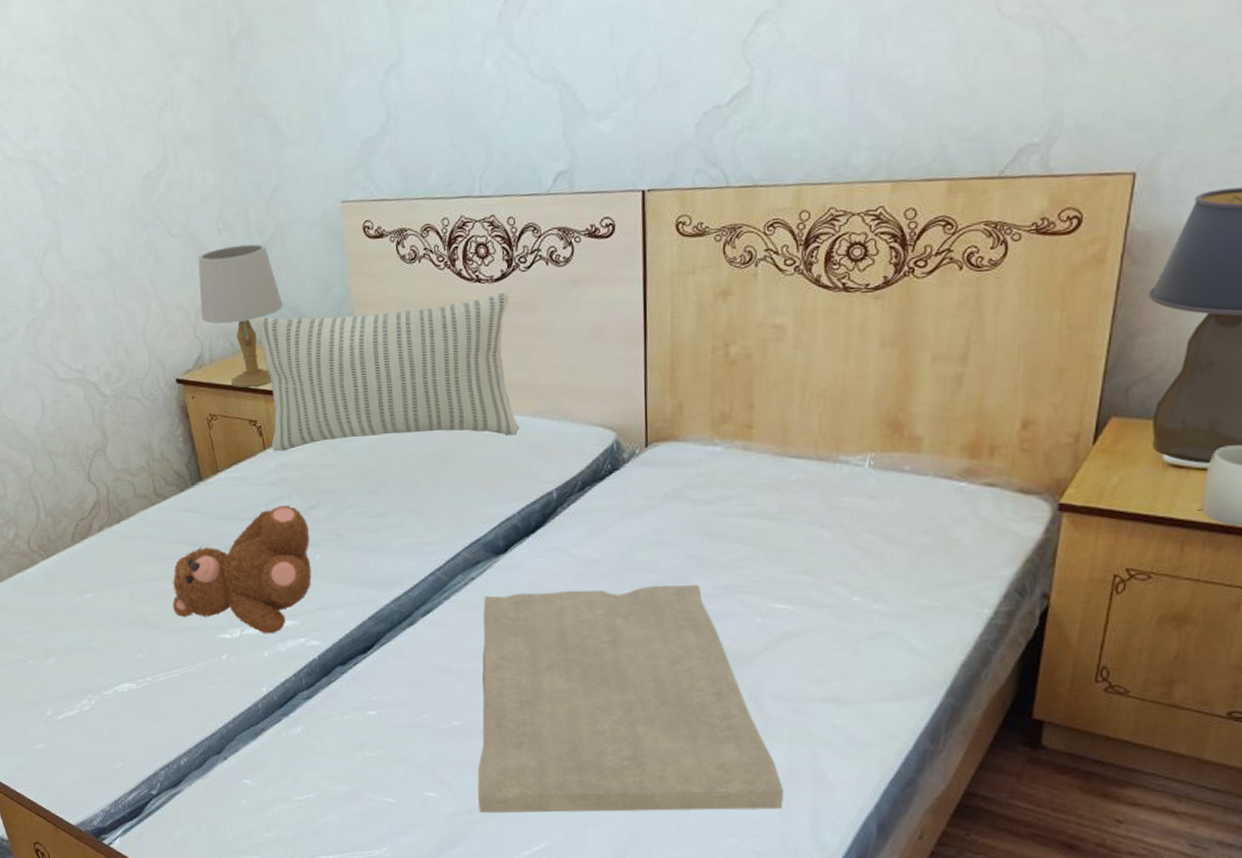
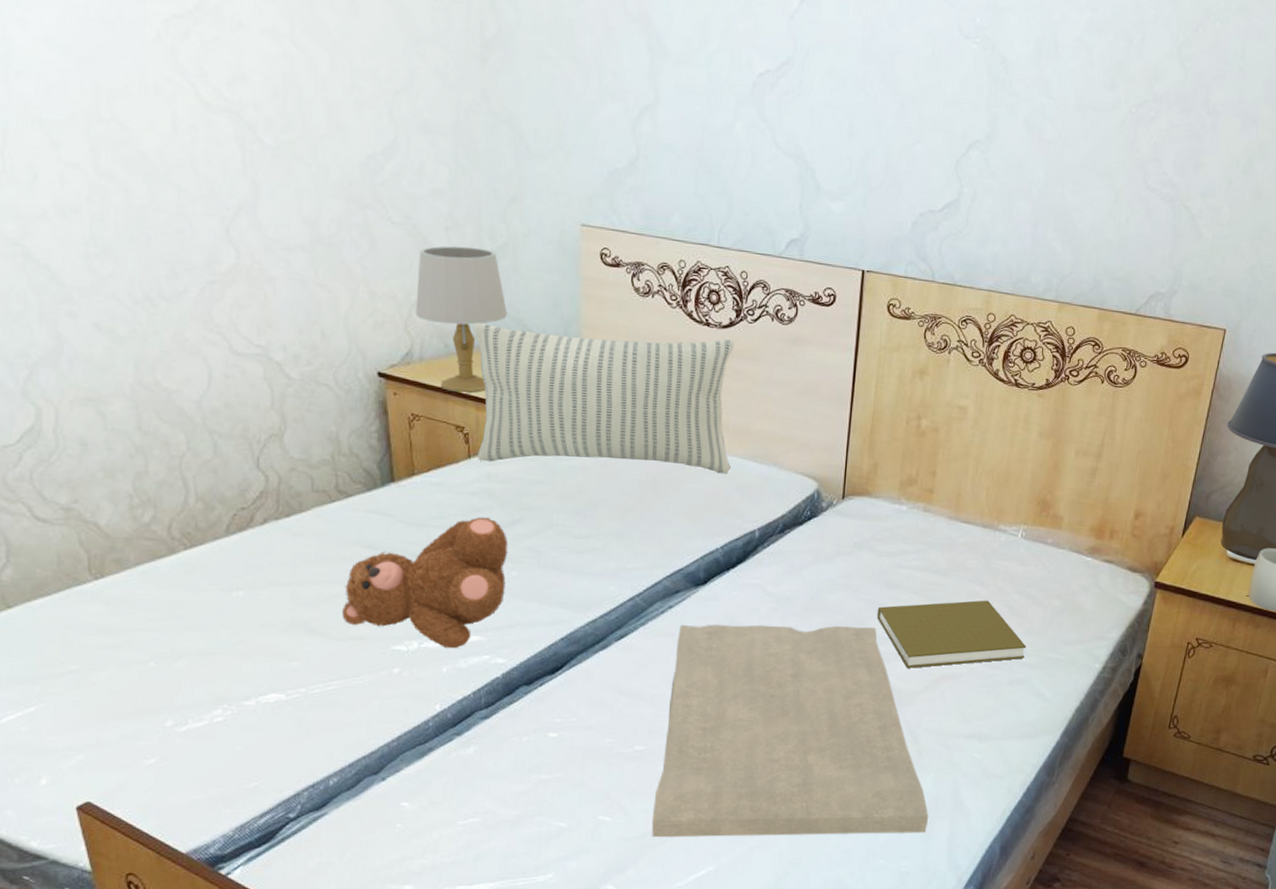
book: none [699,544,889,627] -> present [877,600,1027,668]

